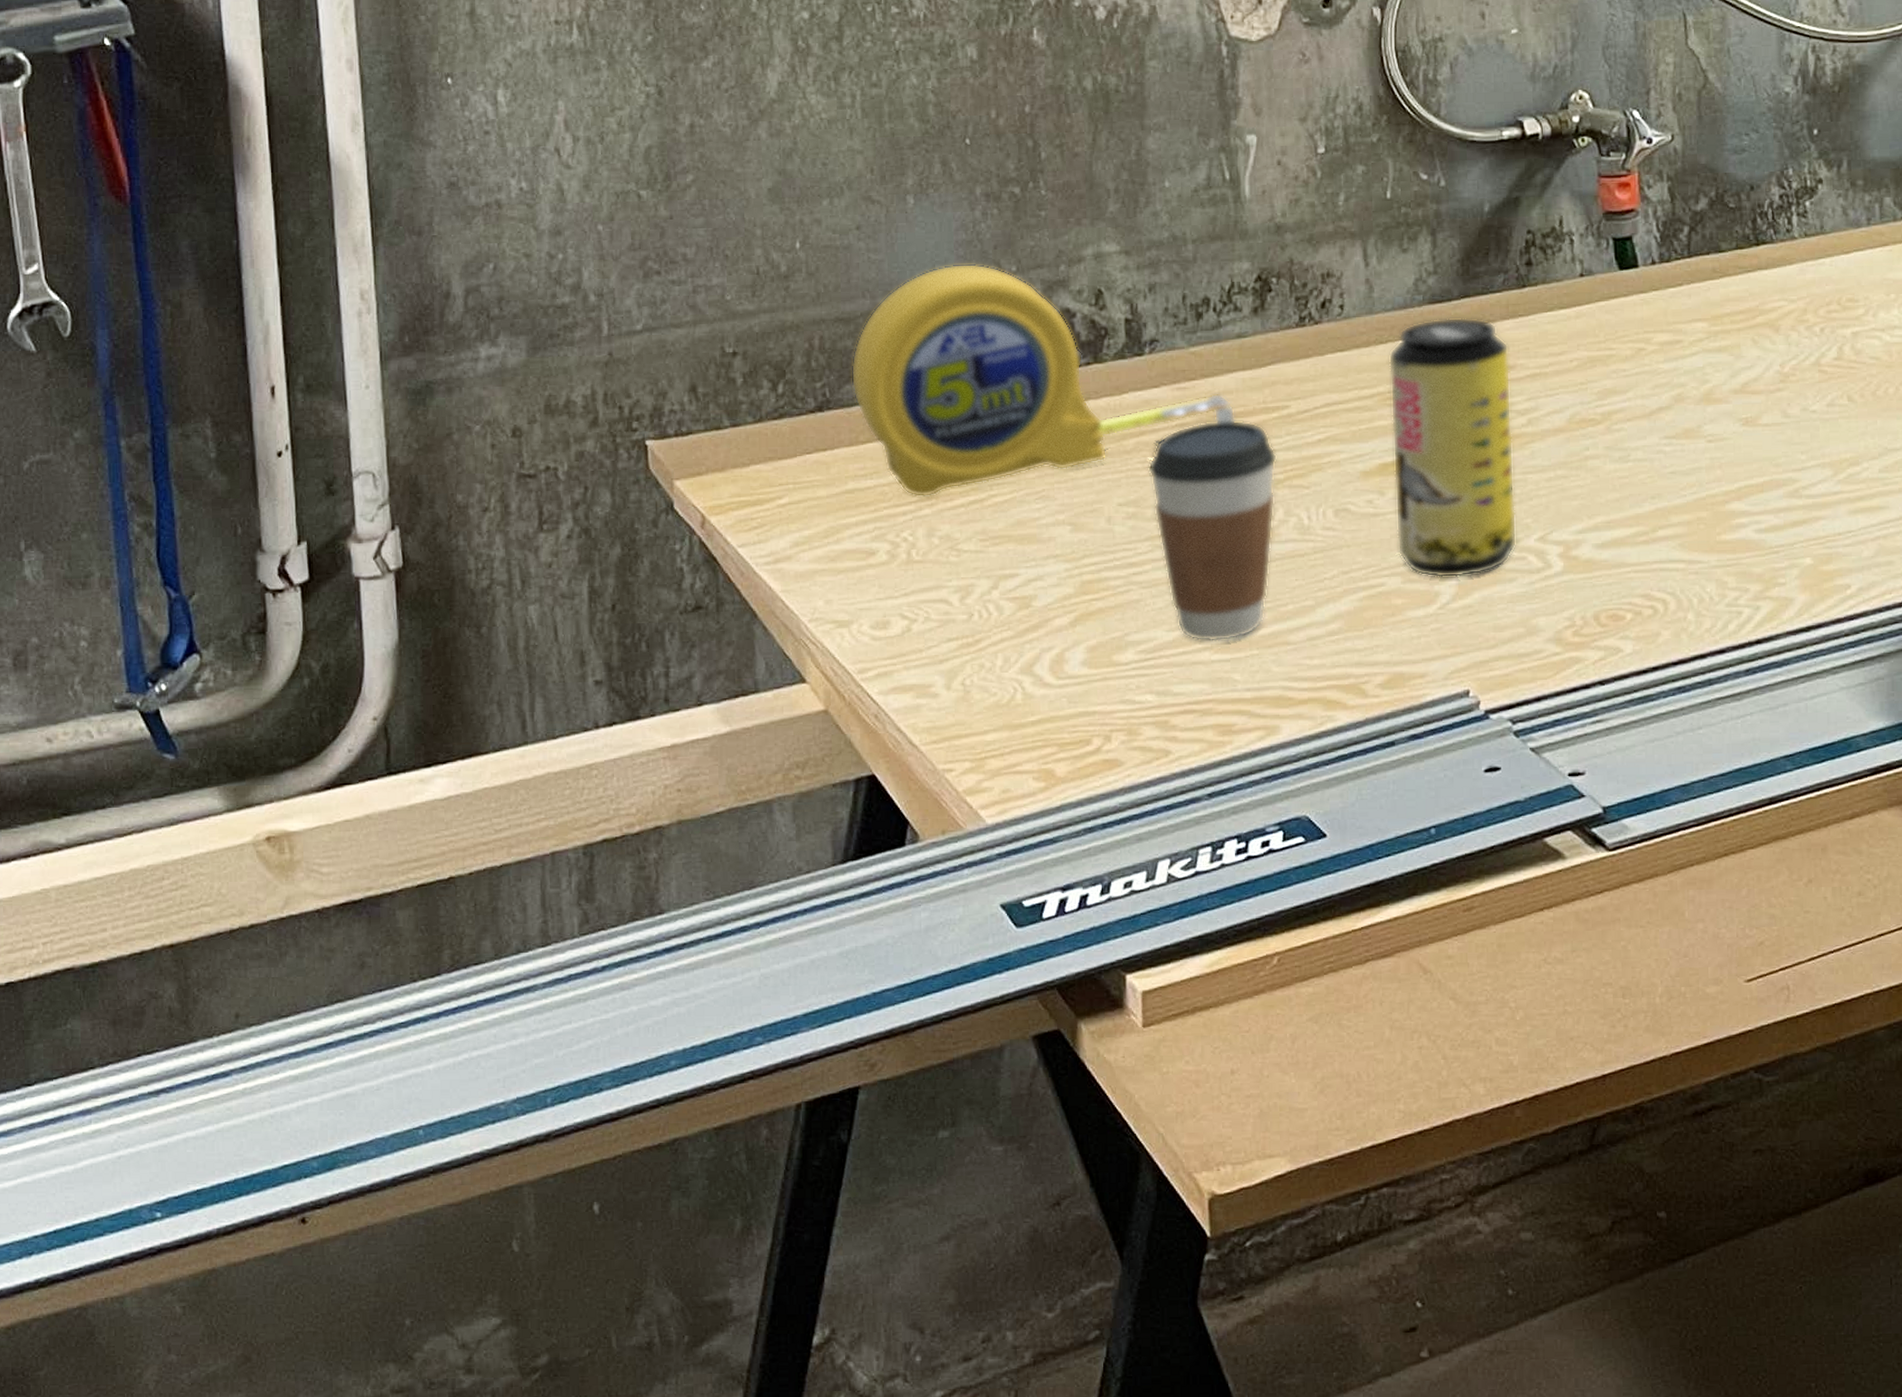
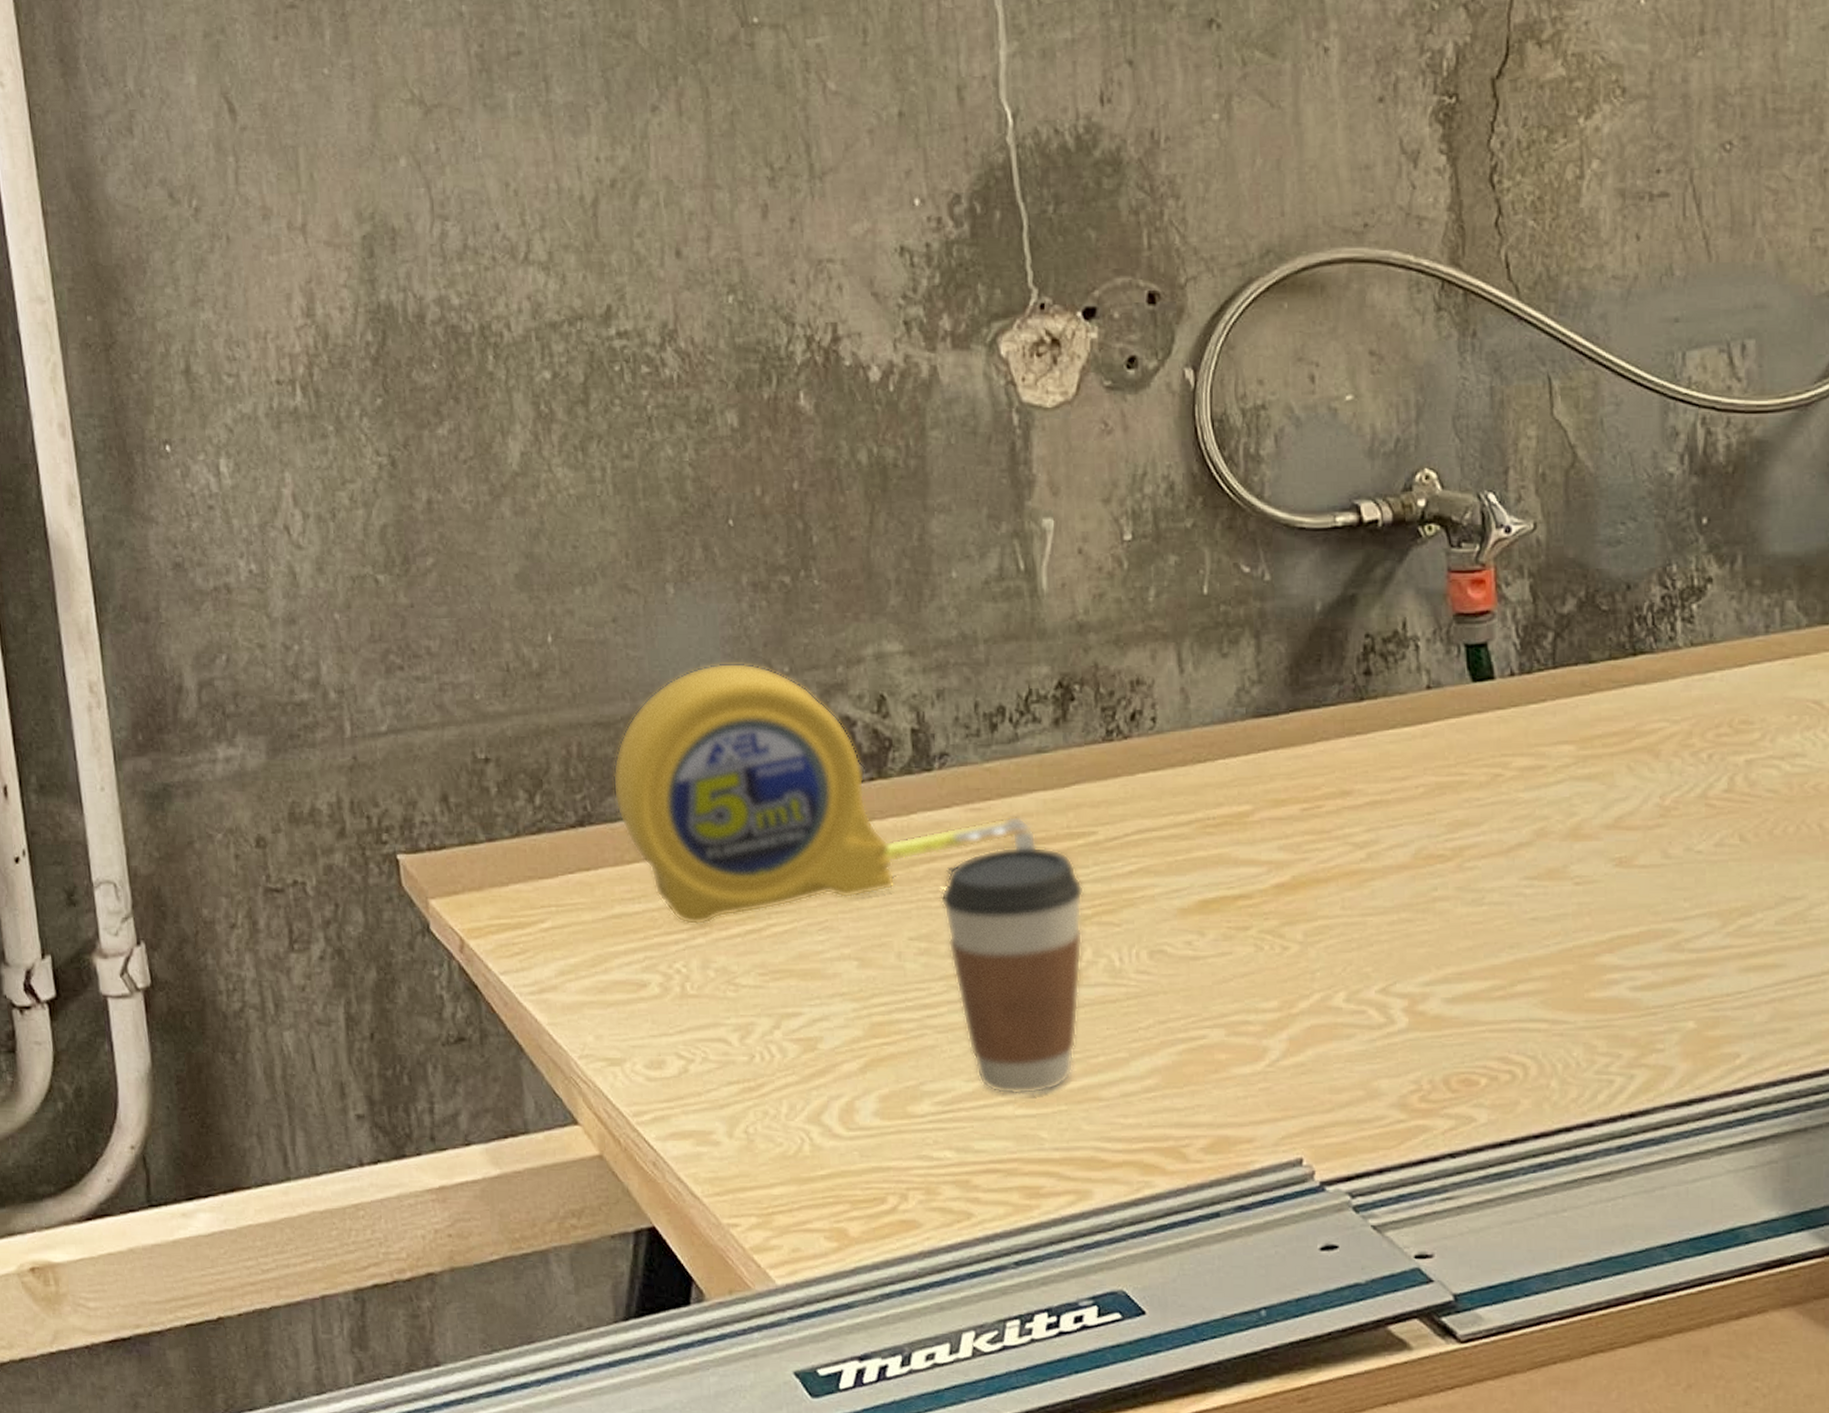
beverage can: present [1388,317,1517,578] -> none [1207,734,1356,1032]

